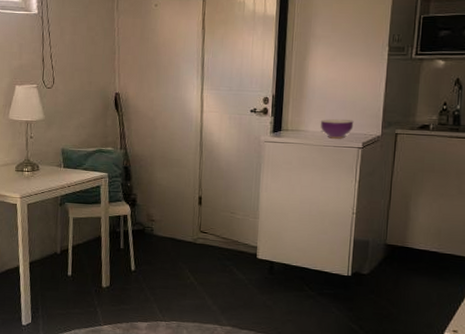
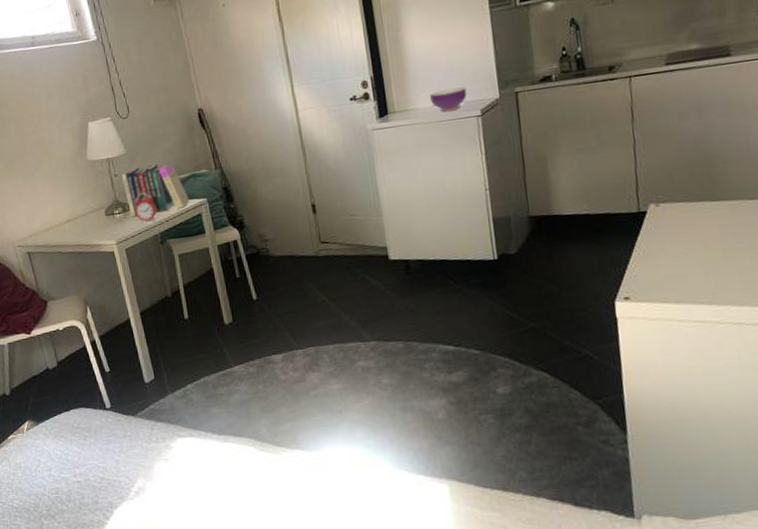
books: none [36,134,92,179] -> present [122,161,189,217]
alarm clock: none [42,156,62,184] -> present [134,192,157,224]

